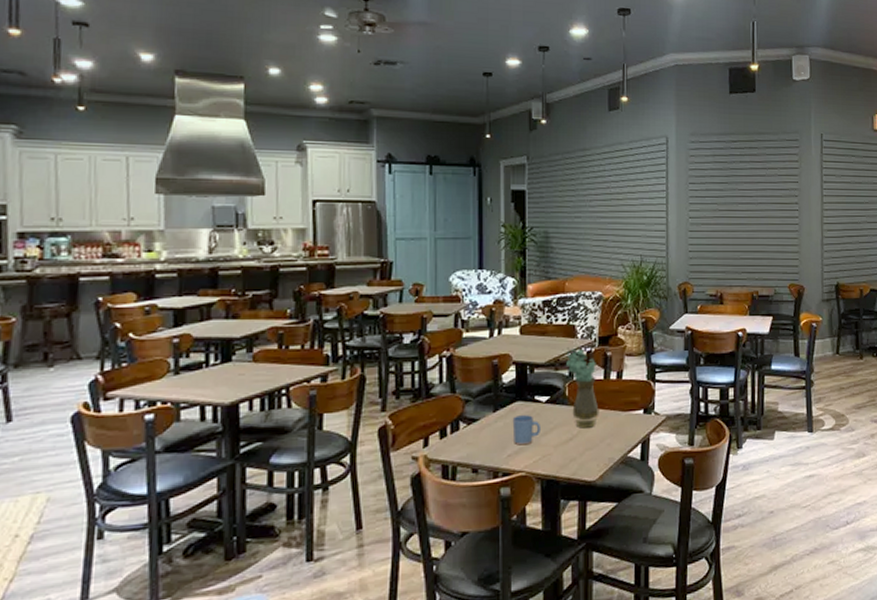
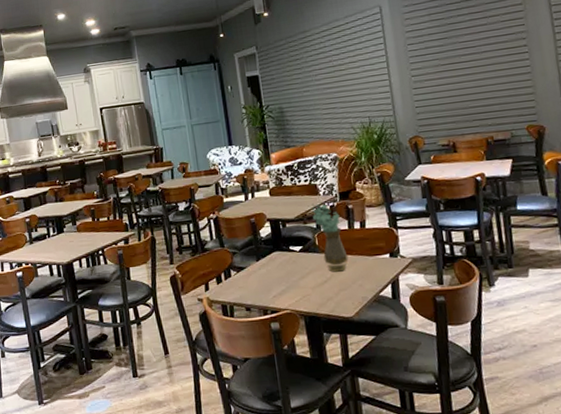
mug: present [512,415,540,446] -> none [273,262,298,288]

